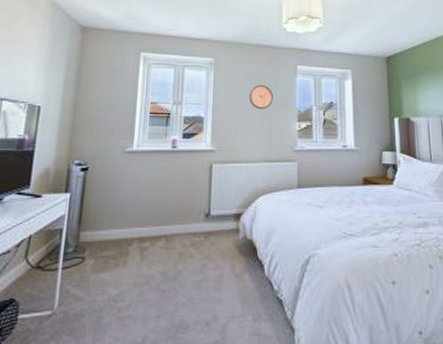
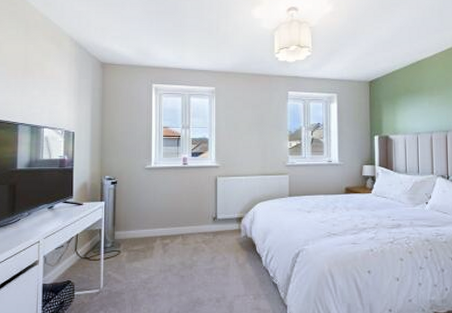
clock: present [249,84,274,110] -> none [246,109,268,131]

